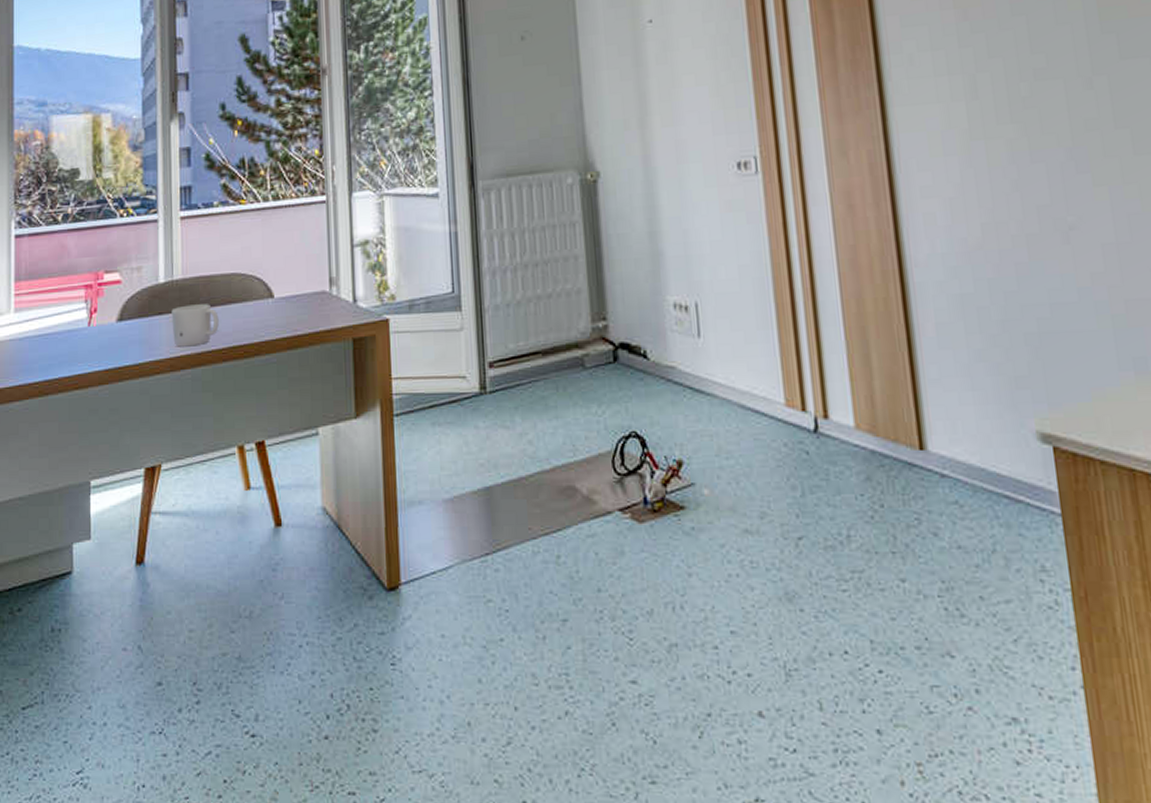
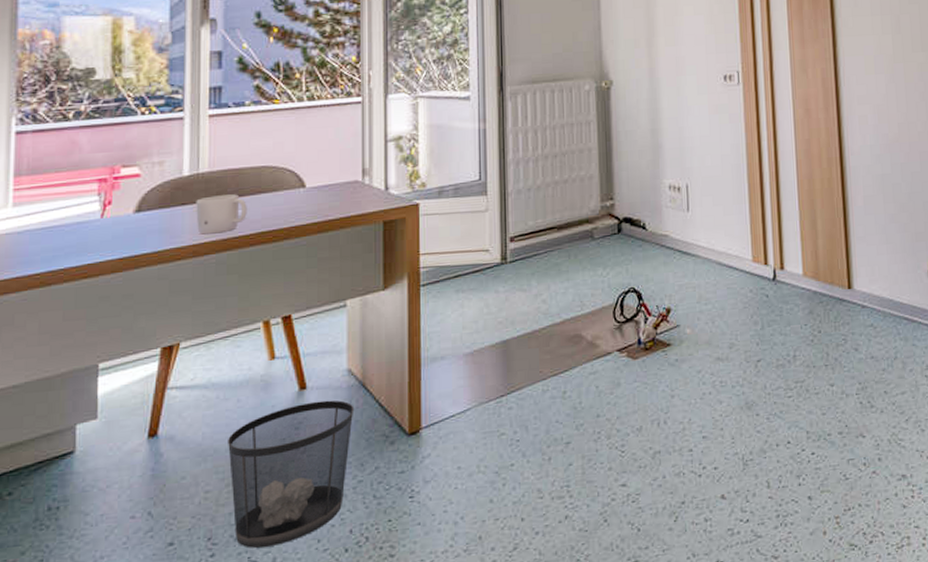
waste bin: none [209,541,331,701] -> present [228,400,354,548]

